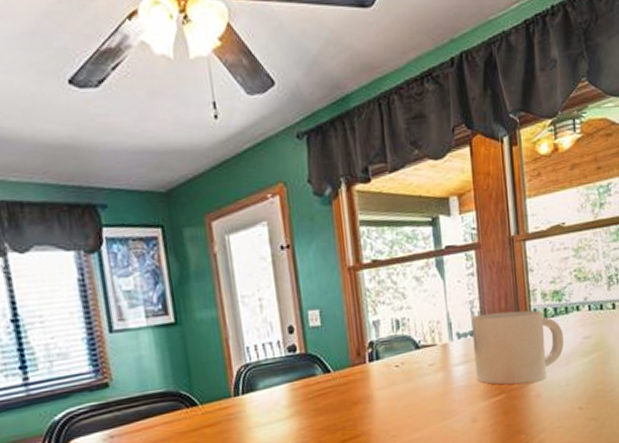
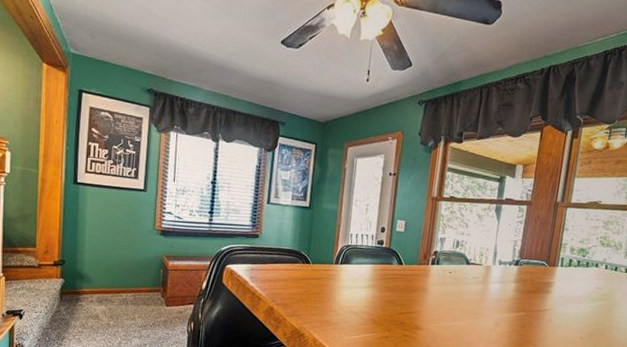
mug: present [471,310,564,385] -> none [505,252,581,311]

